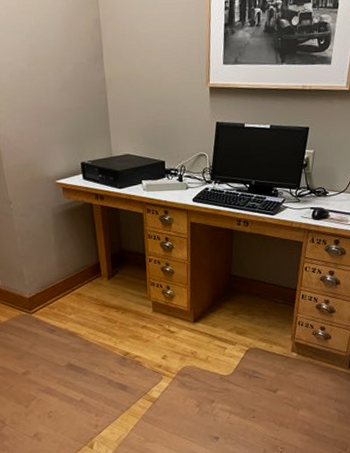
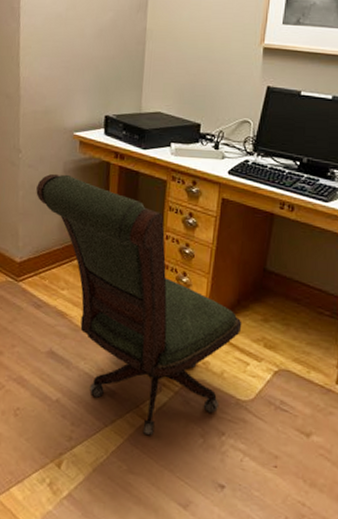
office chair: none [31,218,218,413] -> present [36,173,242,436]

